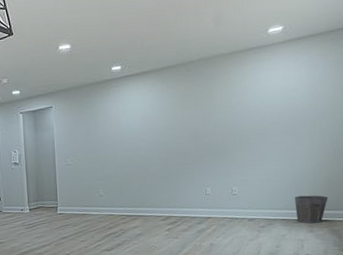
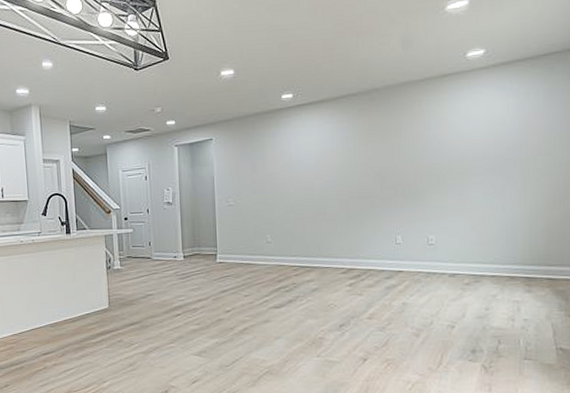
waste bin: present [294,195,329,224] -> none [506,247,549,282]

